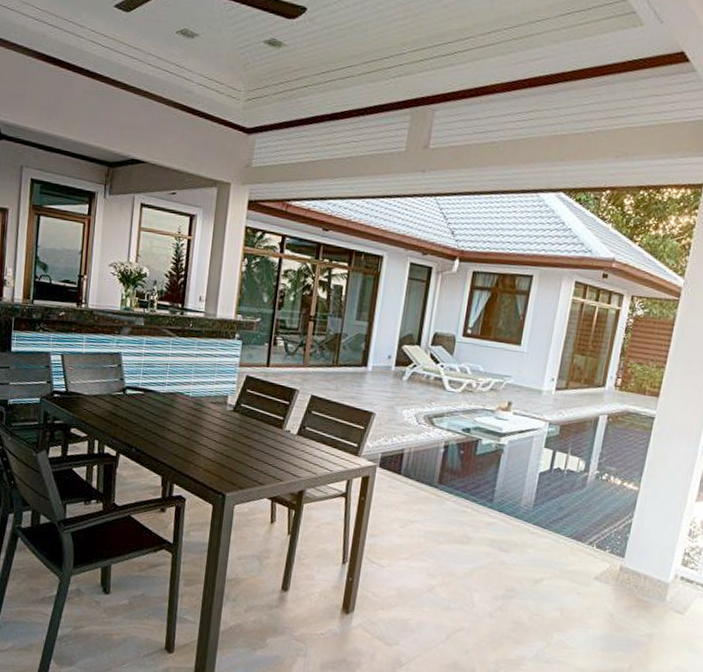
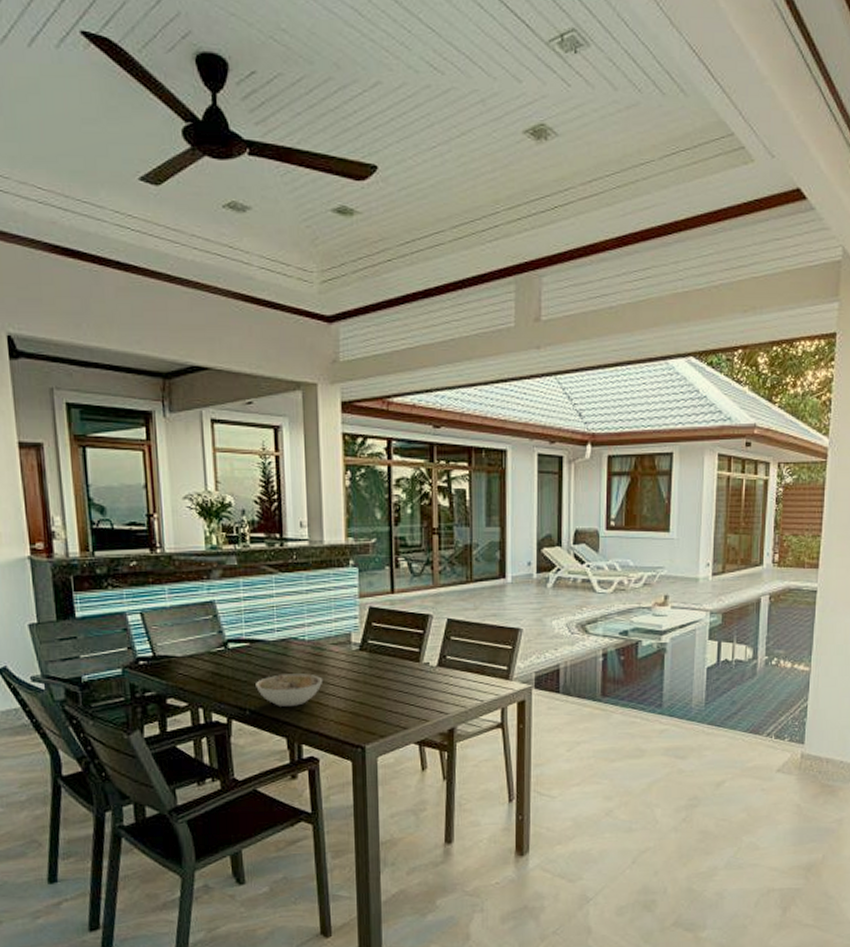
bowl: none [143,421,198,451] -> present [256,673,322,706]

